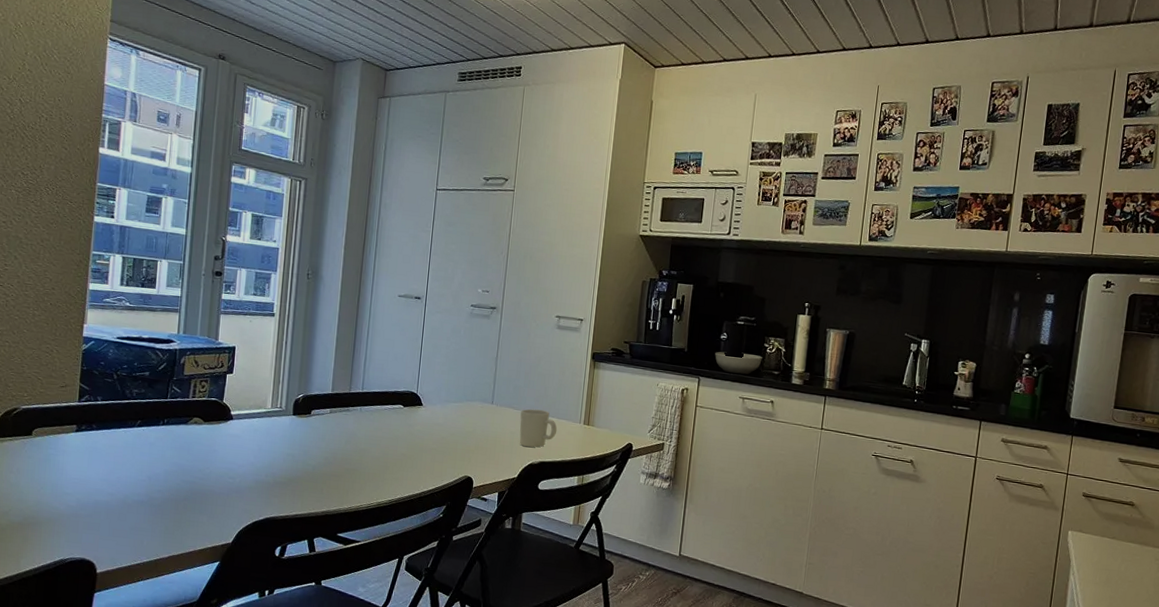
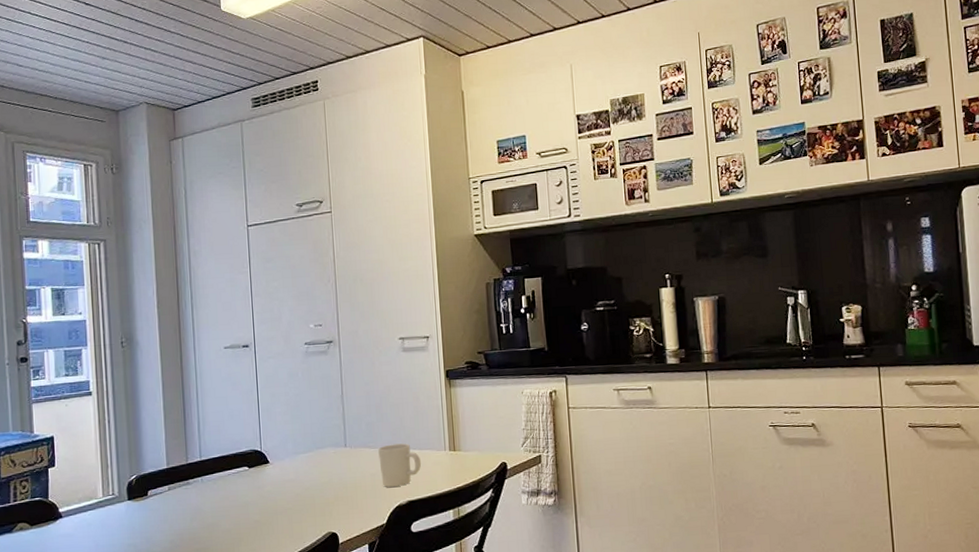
bowl: present [715,351,762,375] -> none [578,340,631,366]

